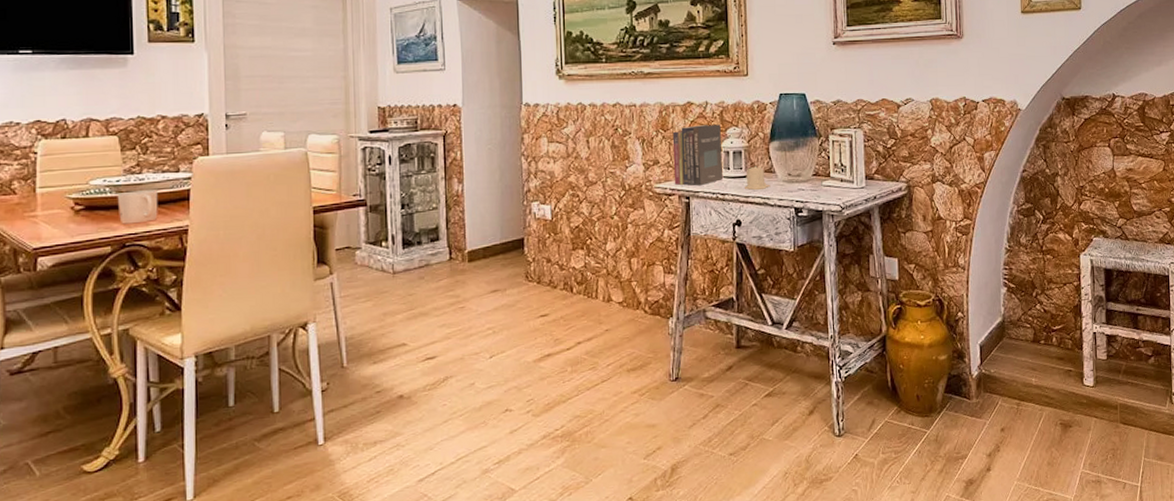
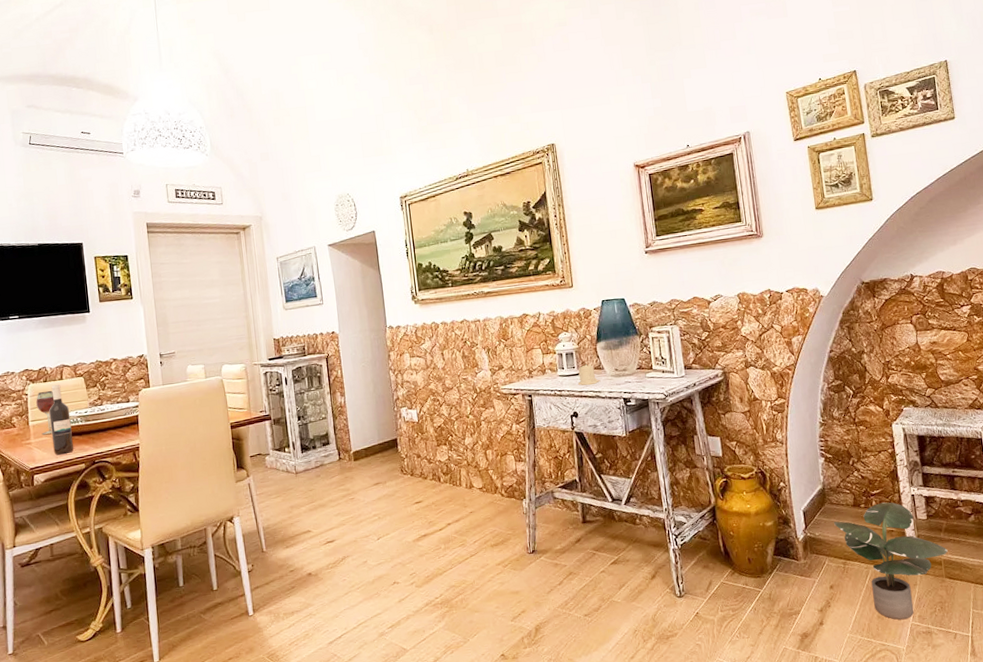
wineglass: none [49,149,75,207] -> present [36,390,55,436]
wine bottle: none [64,142,98,233] -> present [48,384,74,455]
mug: present [117,190,158,224] -> none [86,417,117,446]
books: present [672,124,723,186] -> none [512,331,559,386]
potted plant: none [1011,339,1126,467] -> present [834,502,949,620]

